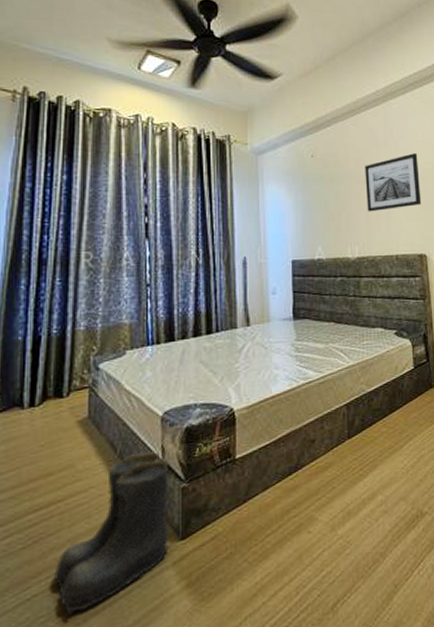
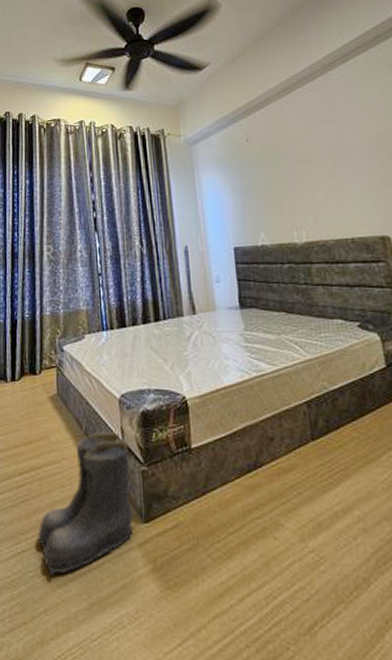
wall art: present [365,153,422,212] -> none [305,124,378,193]

